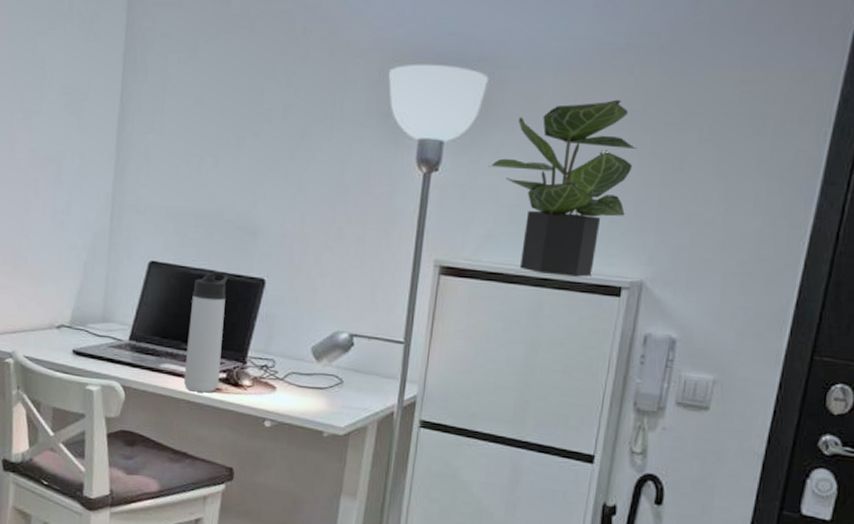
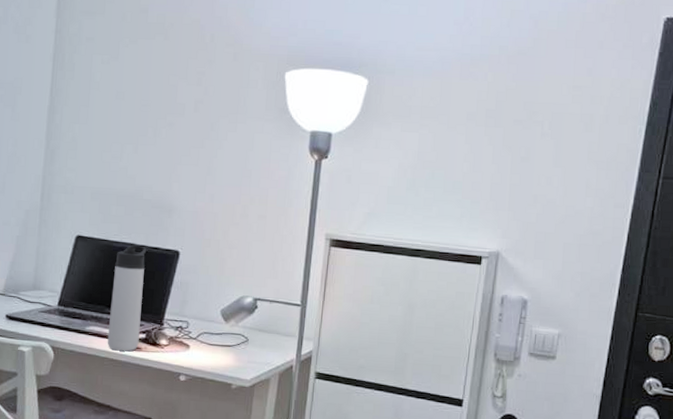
potted plant: present [491,99,636,277] -> none [372,100,491,248]

